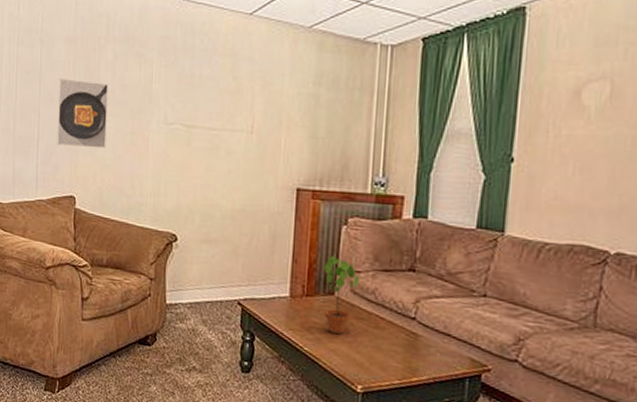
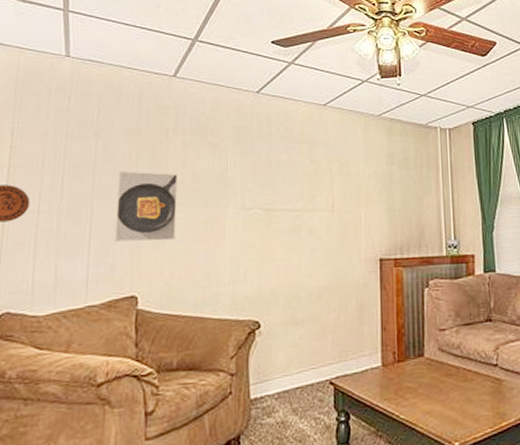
potted plant: present [324,256,360,335] -> none [412,318,445,395]

